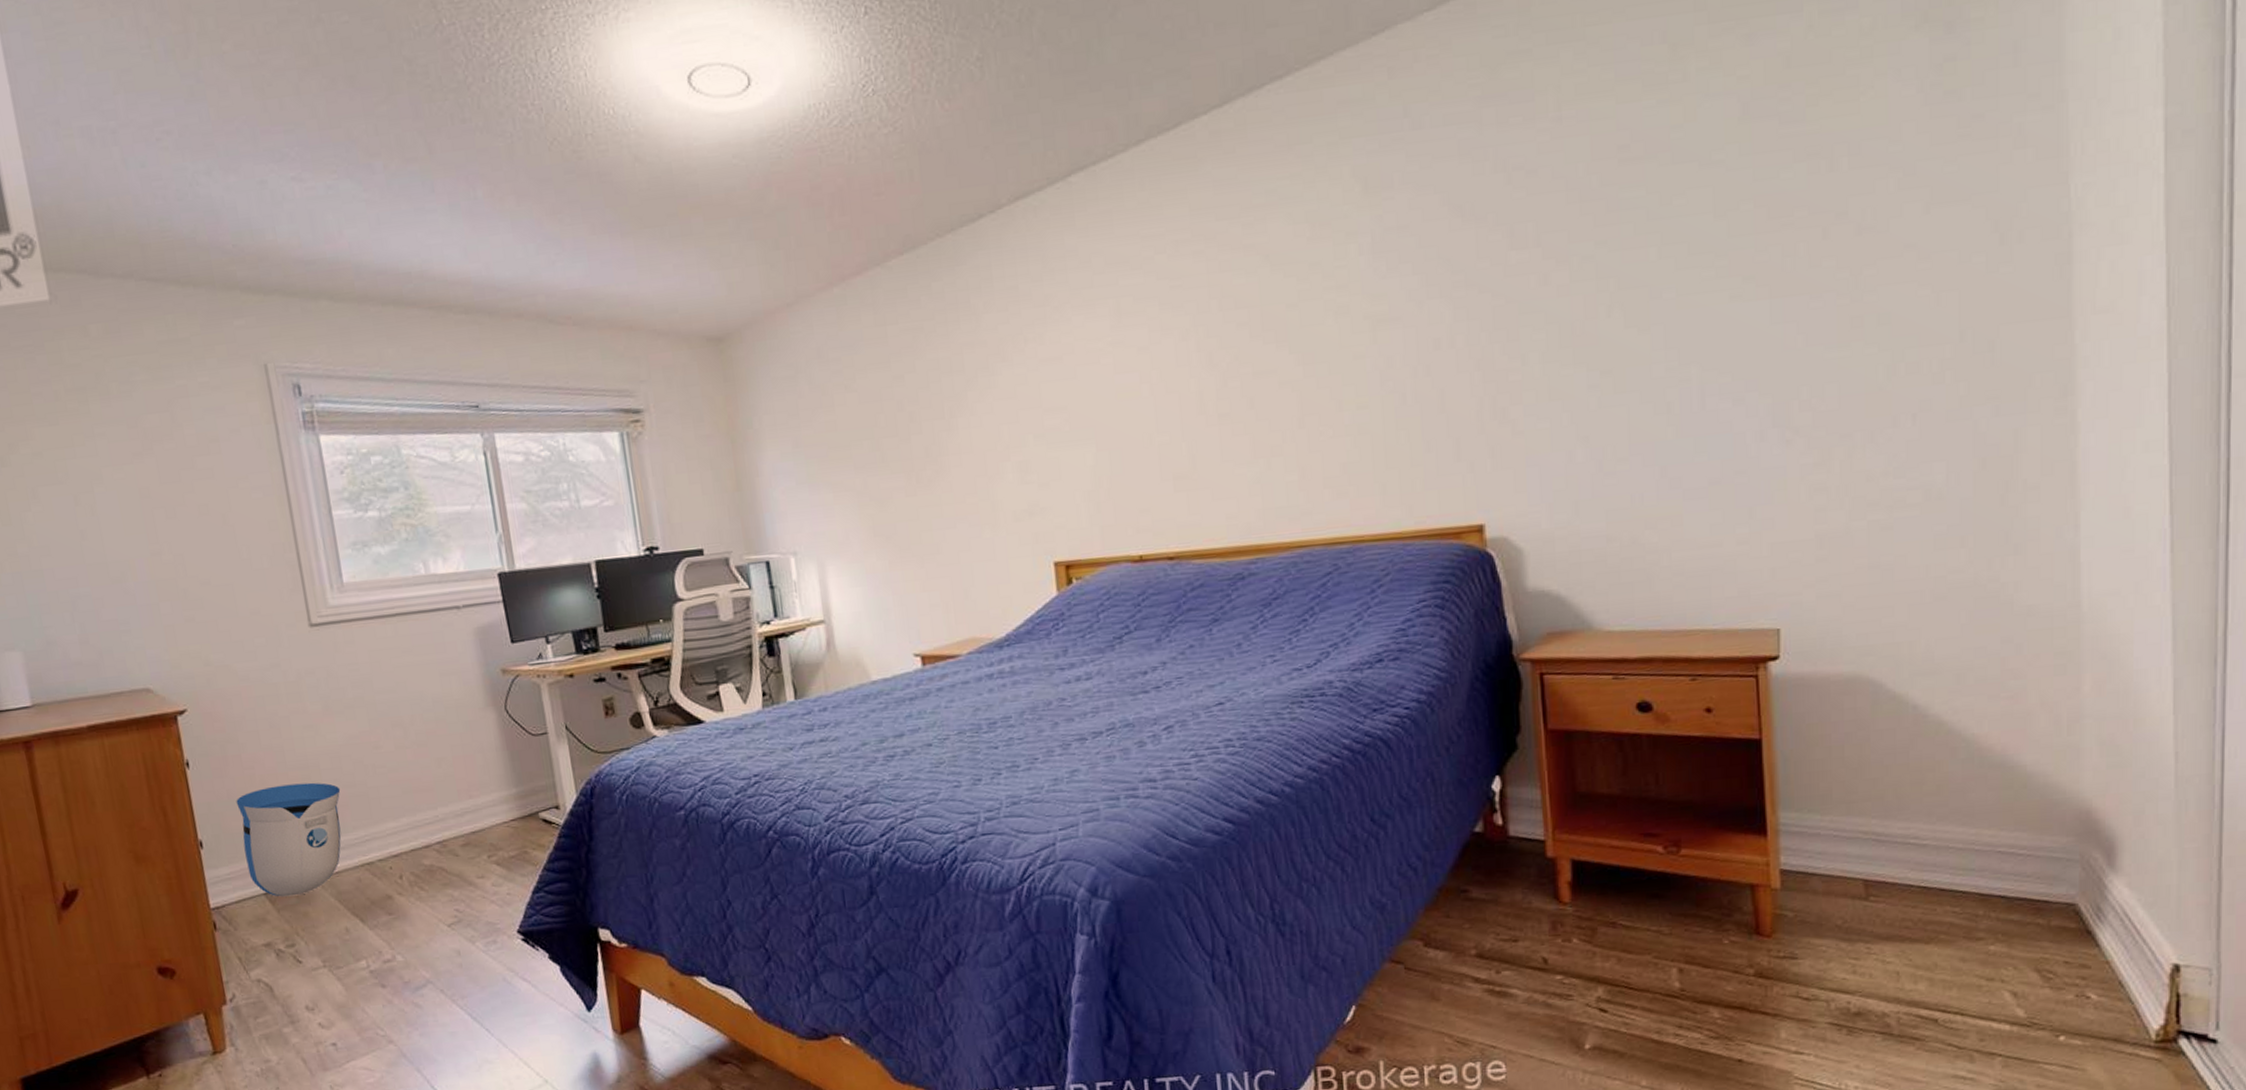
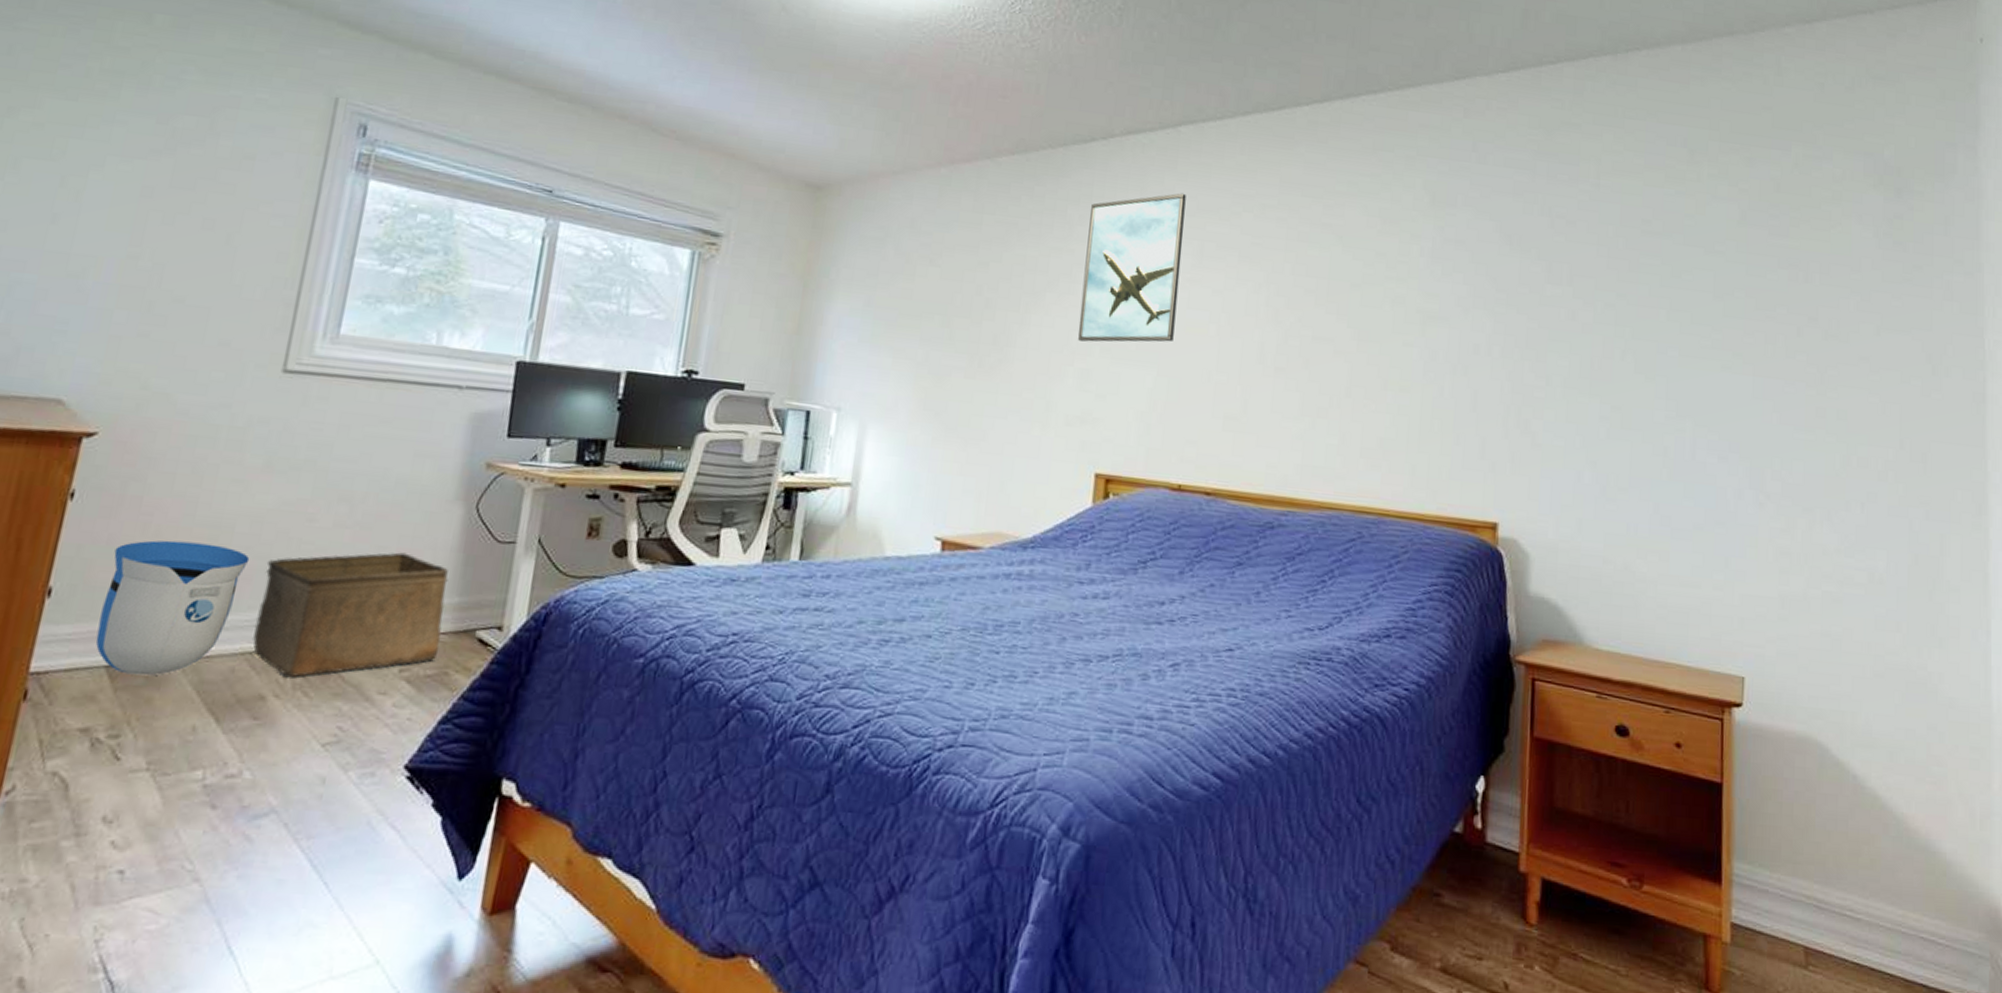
storage bin: none [354,759,515,878] -> present [253,552,448,678]
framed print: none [993,250,1106,434] -> present [1077,193,1186,342]

